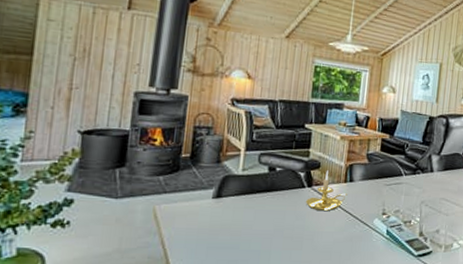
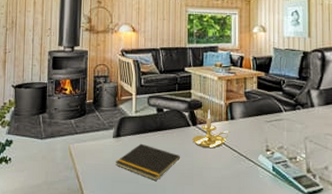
notepad: none [213,205,290,246] -> present [116,143,180,181]

